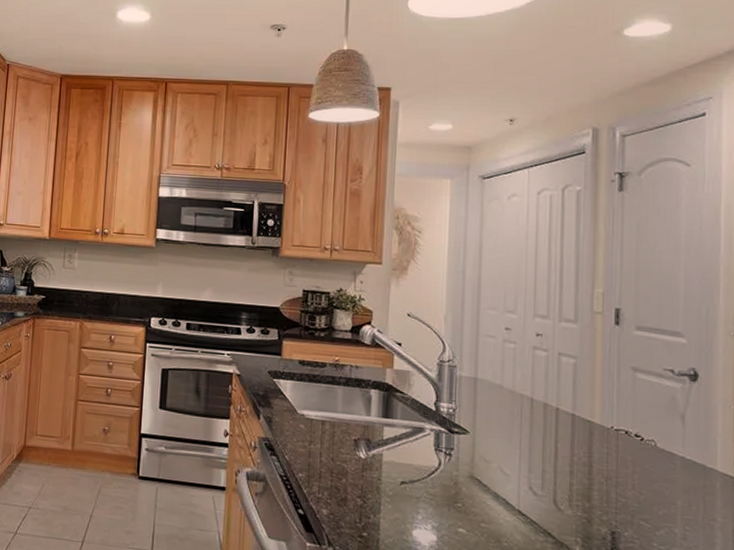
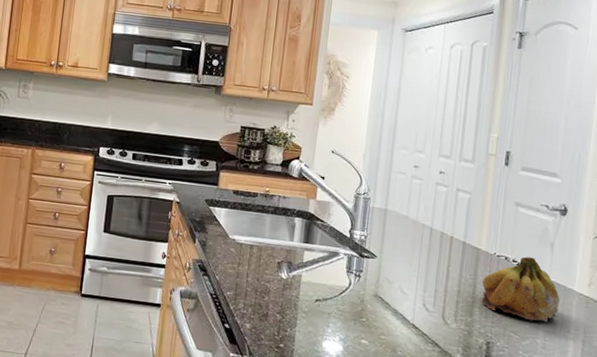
fruit: none [600,430,700,509] -> present [482,256,561,323]

